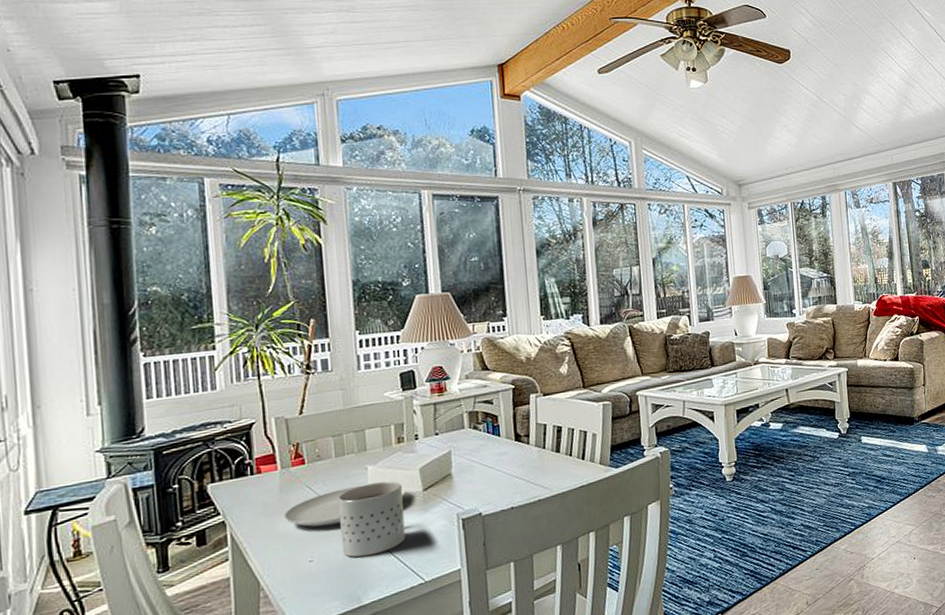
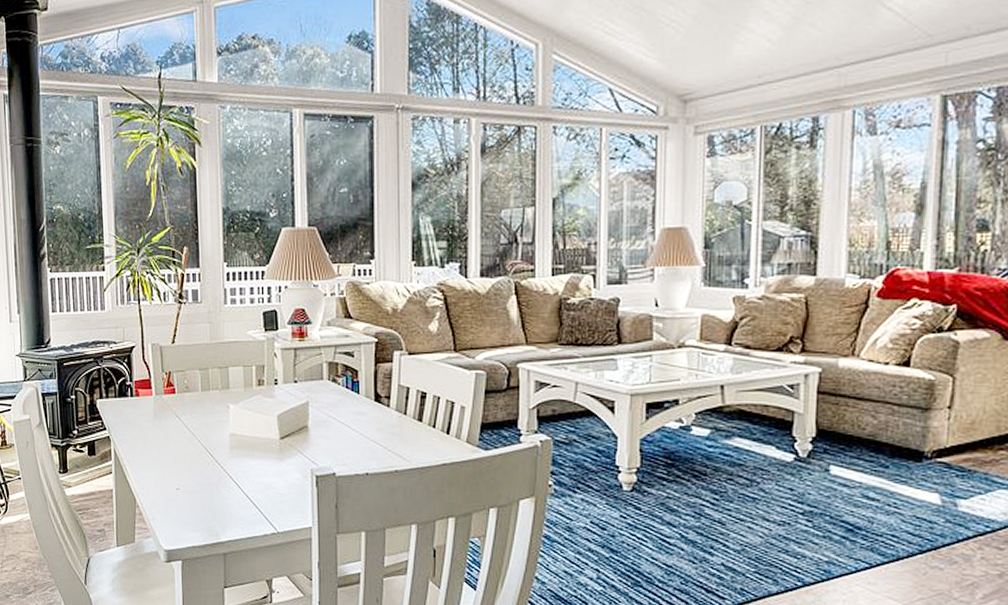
plate: present [284,485,406,527] -> none [157,423,264,458]
mug: present [337,481,406,557] -> none [201,423,261,495]

